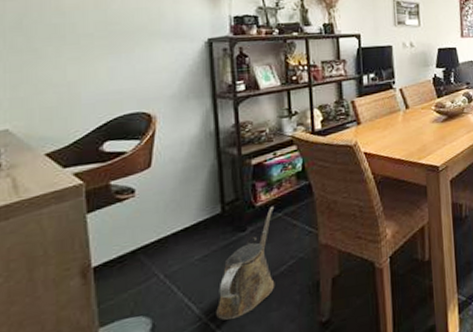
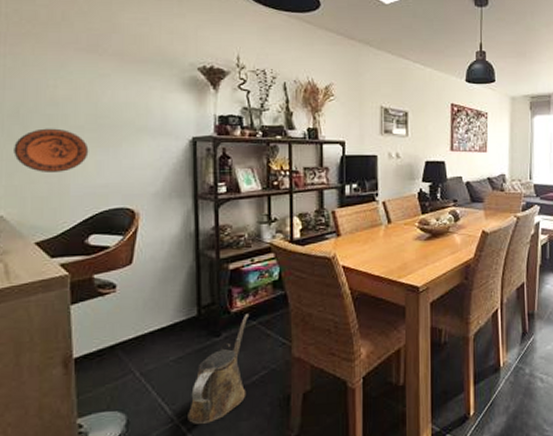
decorative plate: none [18,37,100,83] -> present [14,128,89,174]

